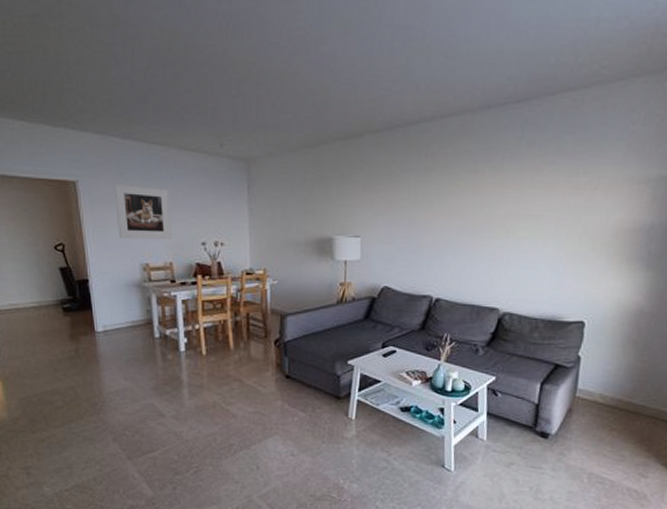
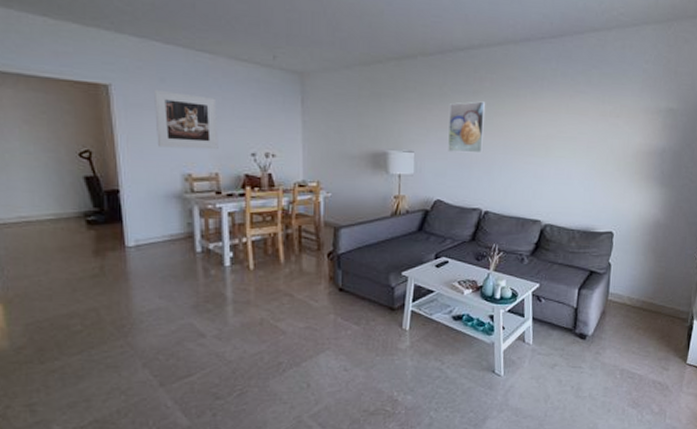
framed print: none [396,179,439,237] -> present [448,101,486,154]

